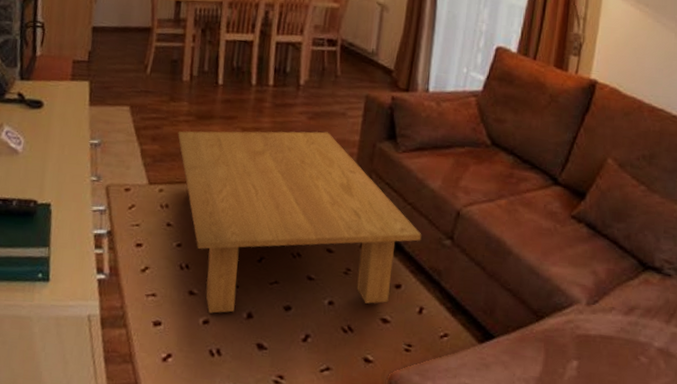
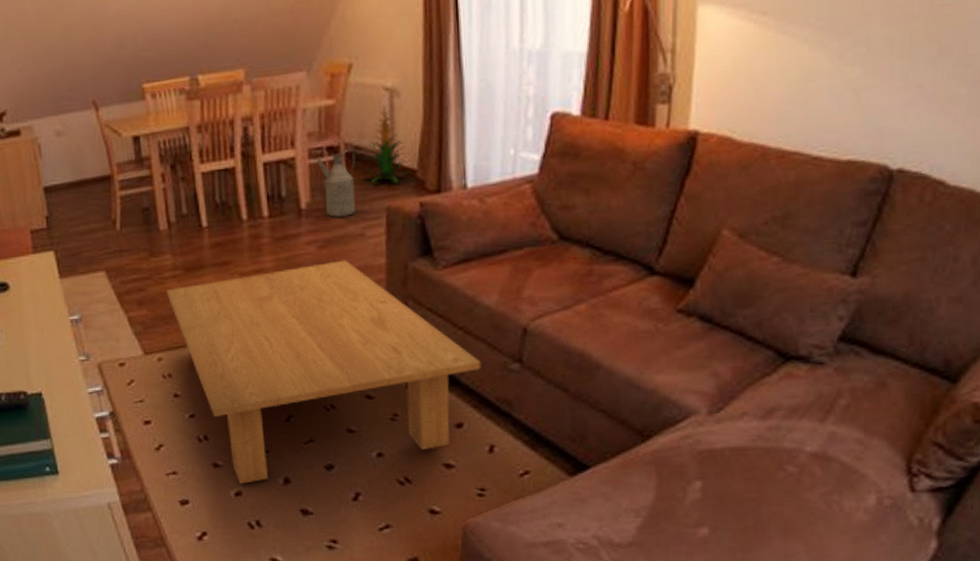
watering can: none [318,44,348,97] -> present [316,149,356,217]
indoor plant: none [352,16,390,78] -> present [364,105,412,184]

